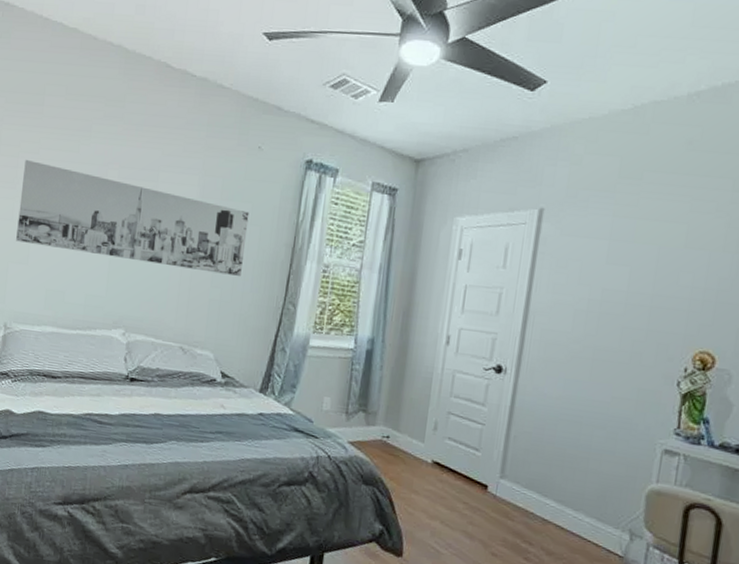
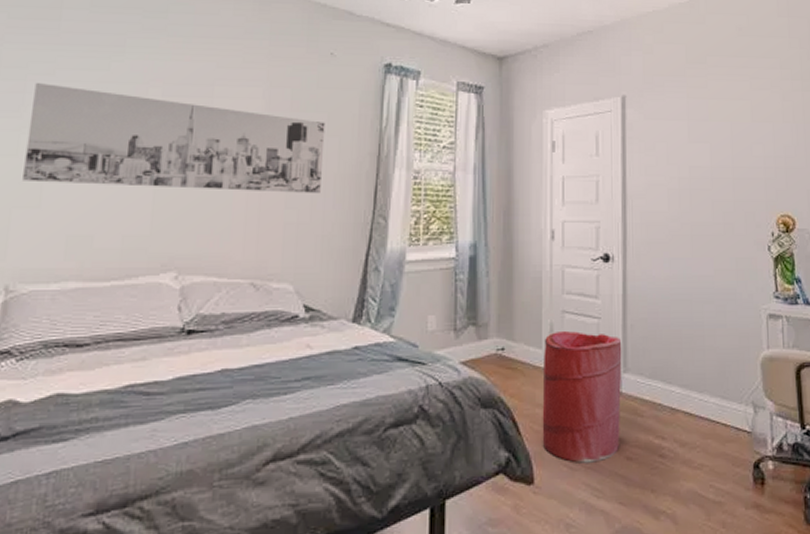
laundry hamper: none [414,430,503,551] -> present [542,330,622,463]

